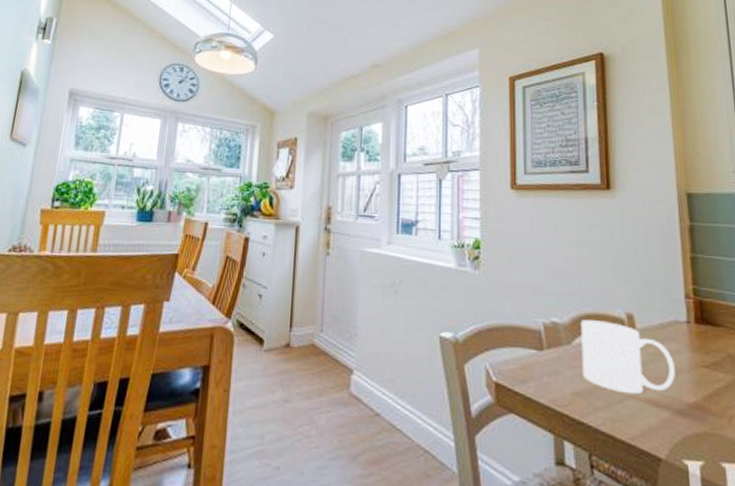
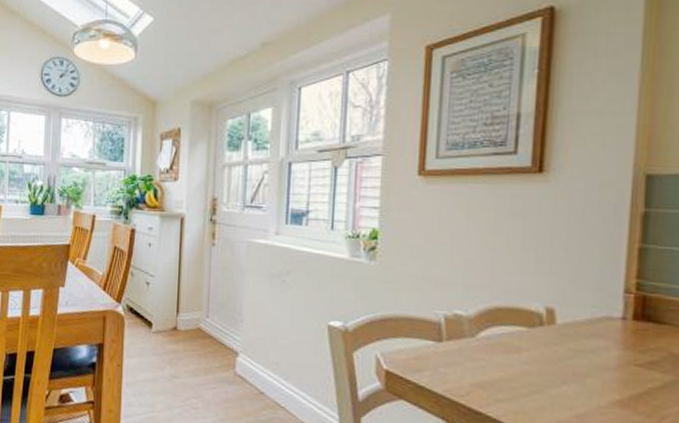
mug: present [580,319,676,395] -> none [485,313,599,390]

